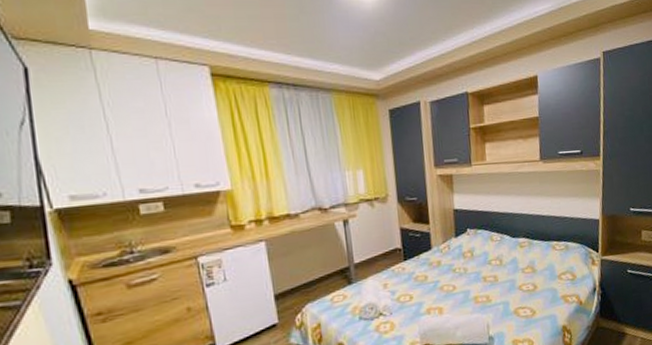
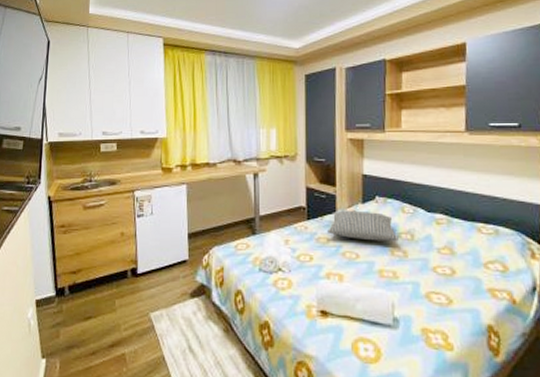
pillow: none [425,244,489,273] -> present [327,210,399,242]

